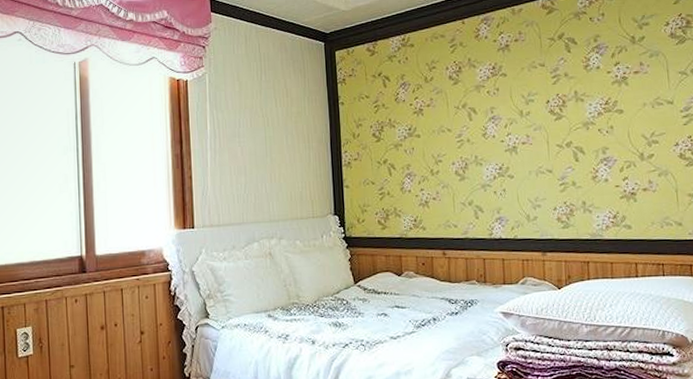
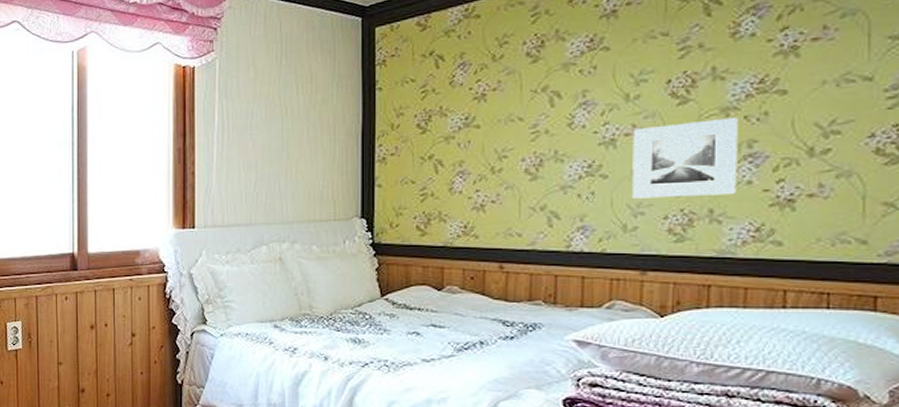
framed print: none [527,130,599,194] -> present [632,117,738,199]

